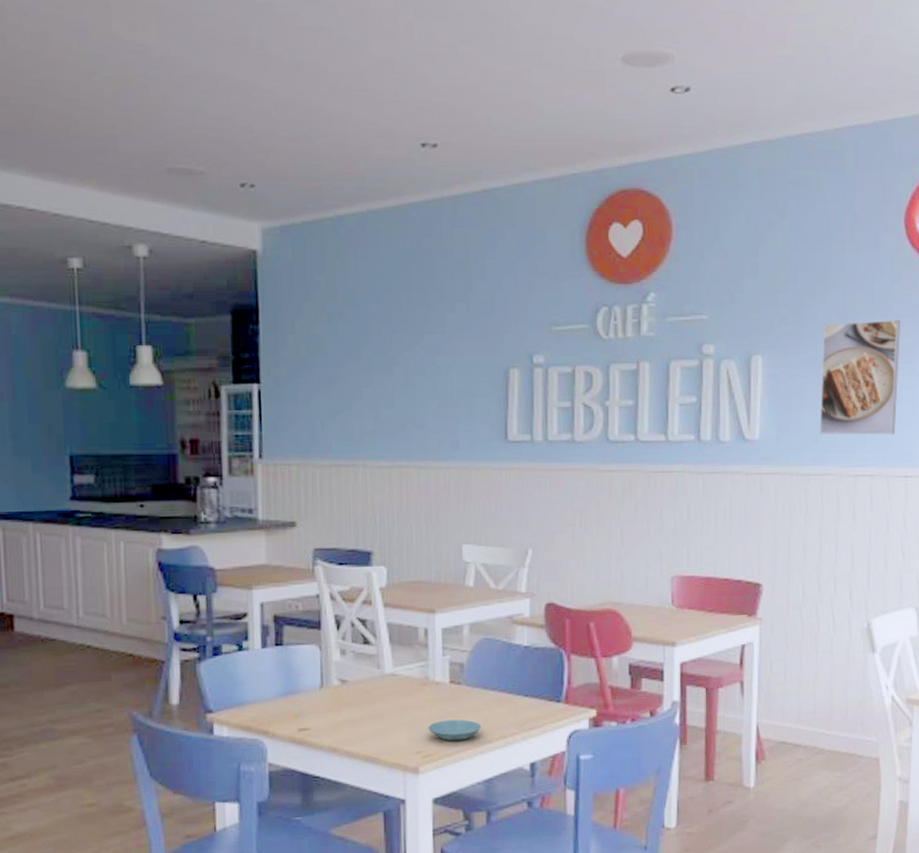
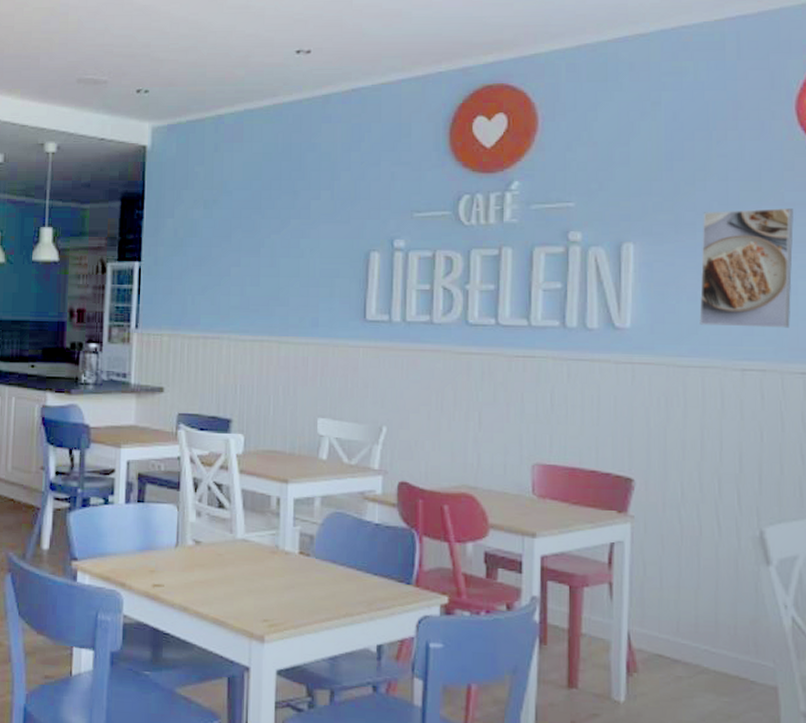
saucer: present [428,719,482,741] -> none [275,591,329,614]

